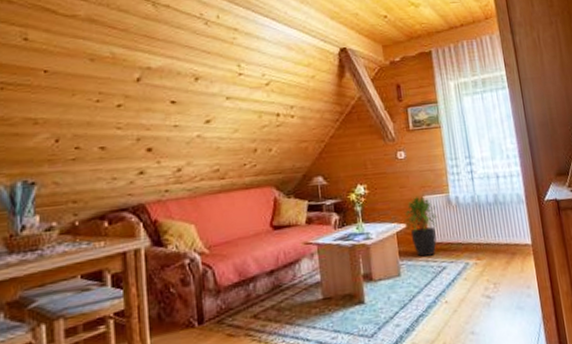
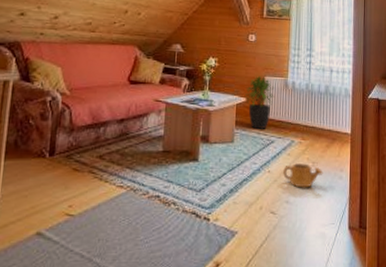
watering can: none [461,286,508,316] -> present [282,163,323,188]

